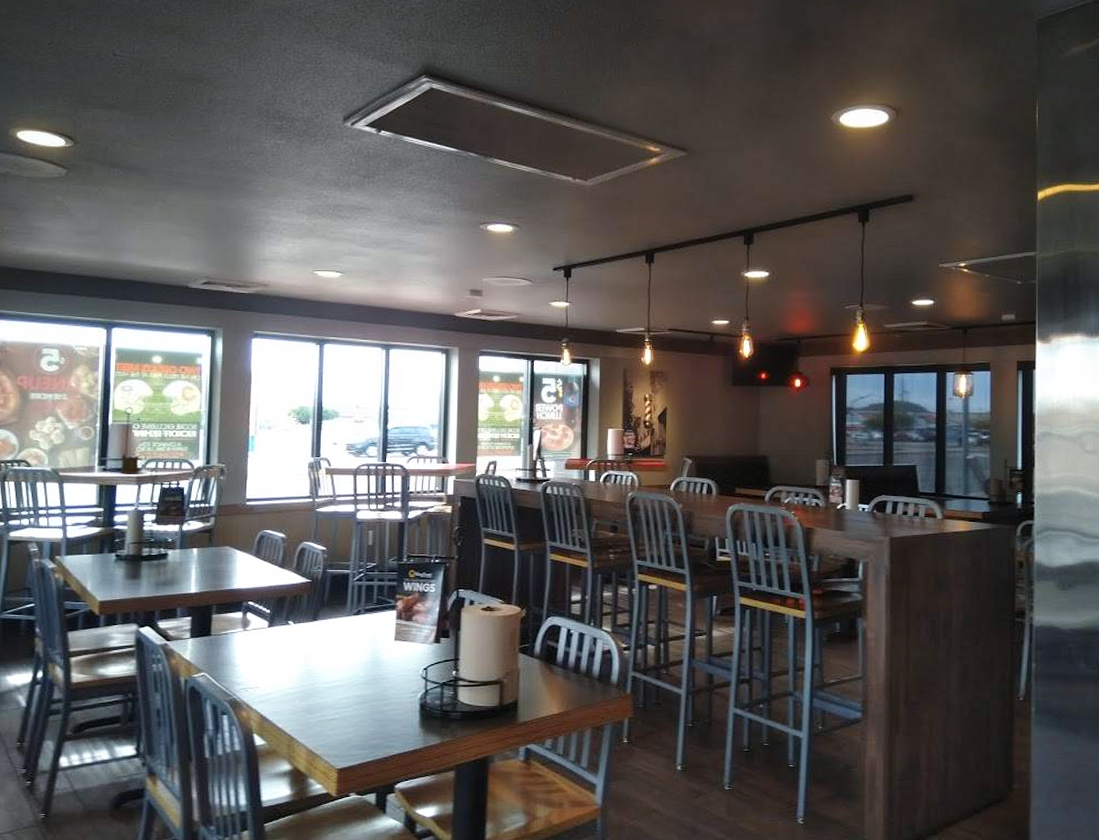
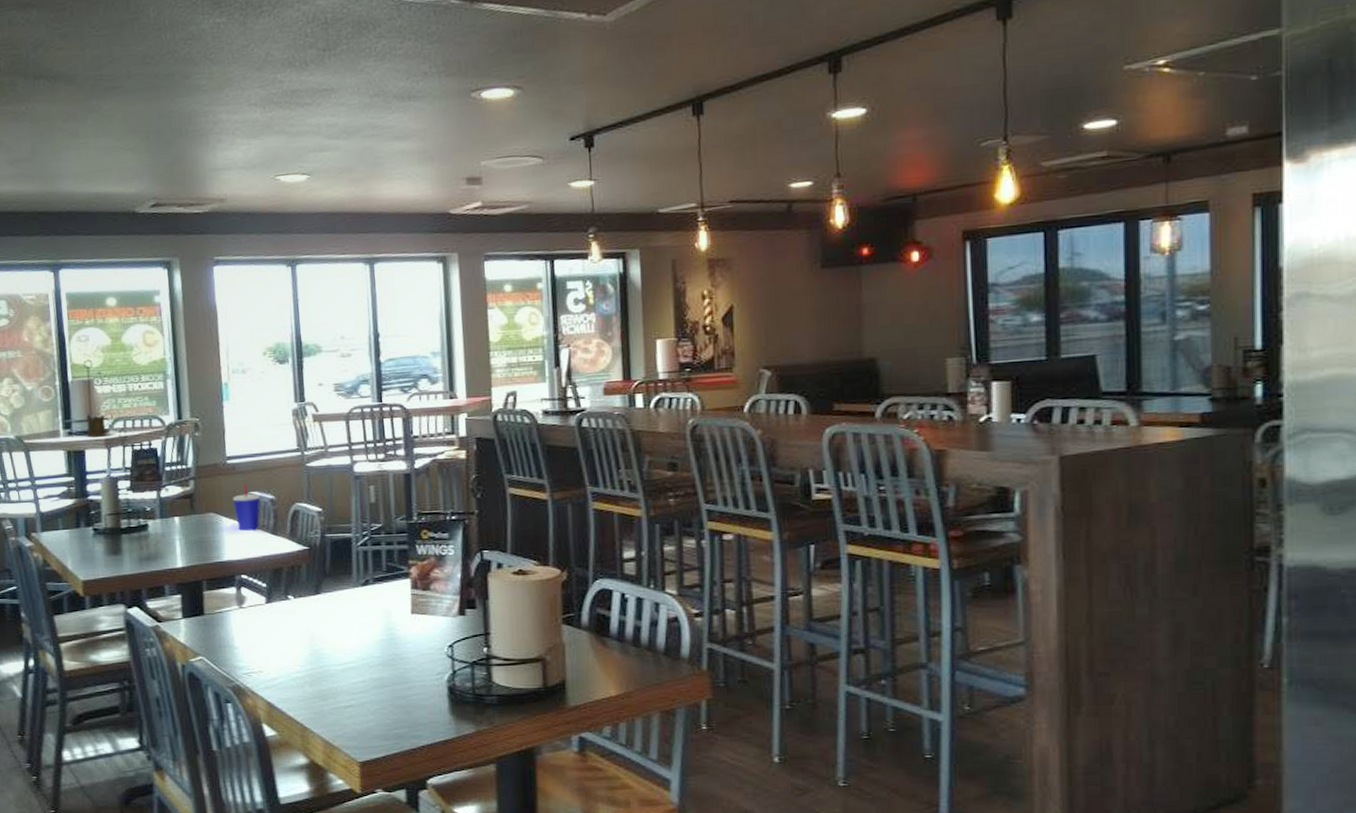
beverage cup: none [248,523,273,563] -> present [233,484,261,531]

